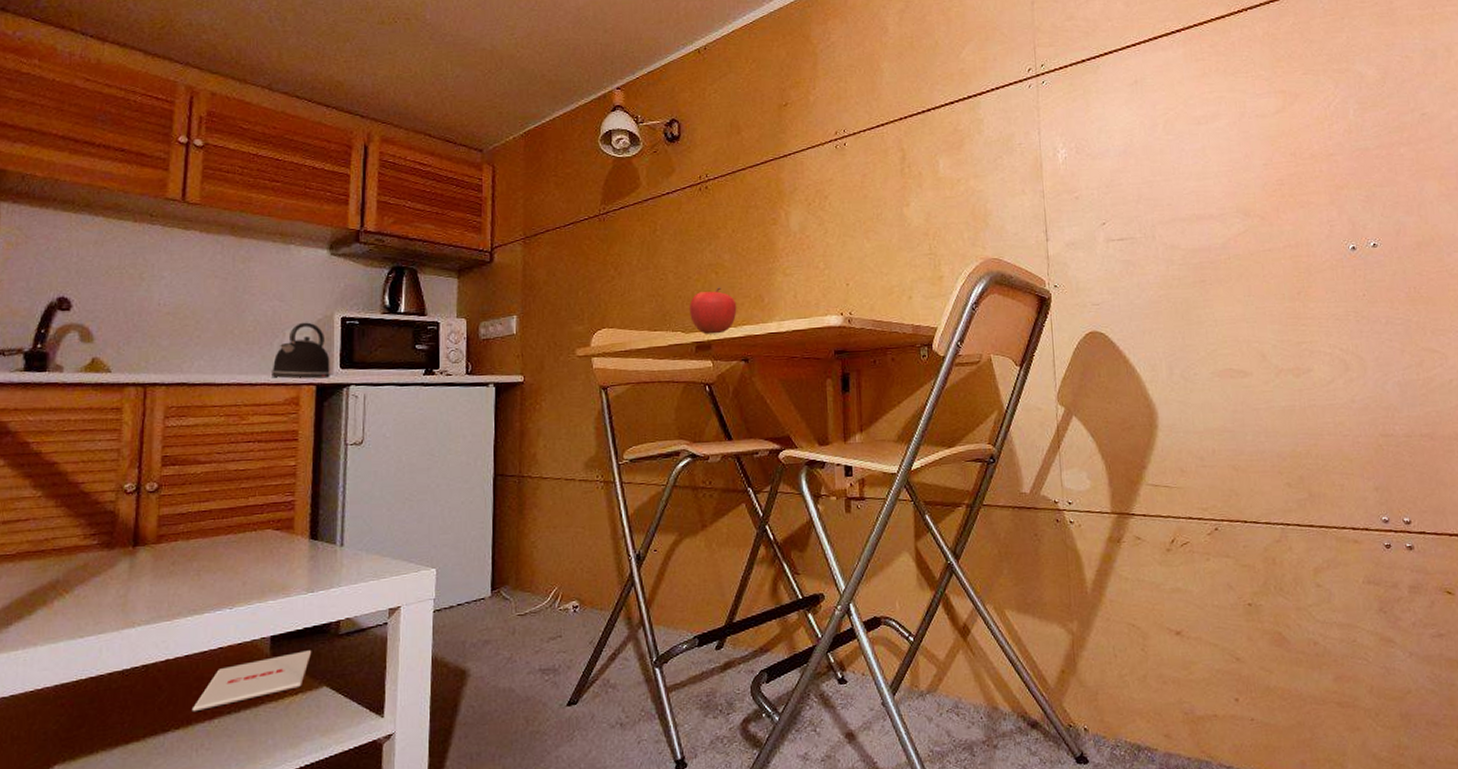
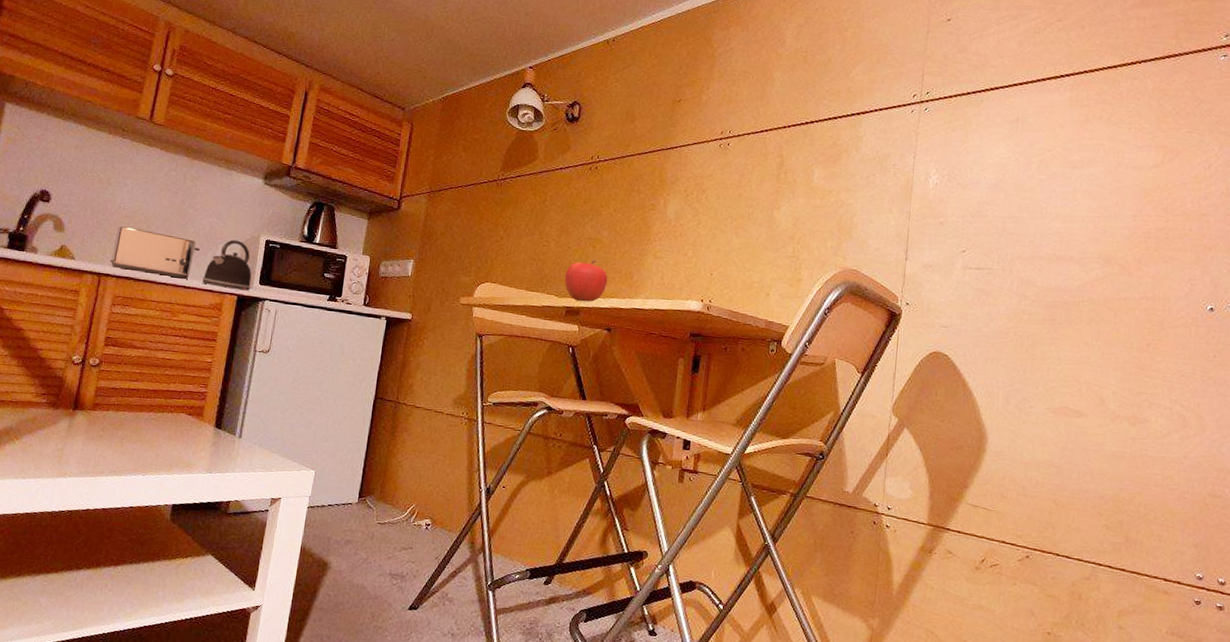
toaster: none [155,325,263,377] -> present [110,225,200,280]
magazine: present [191,650,312,712] -> none [101,521,204,558]

